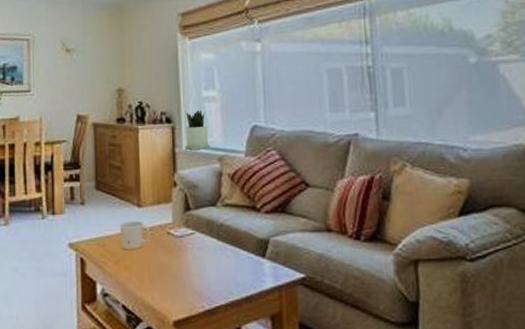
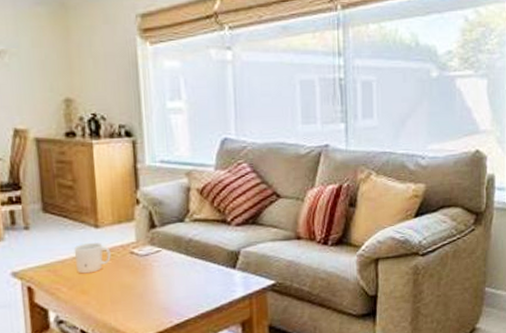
planter: present [185,109,210,151] -> none [148,122,177,166]

